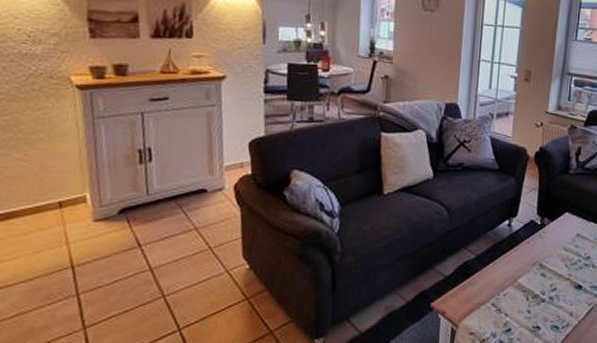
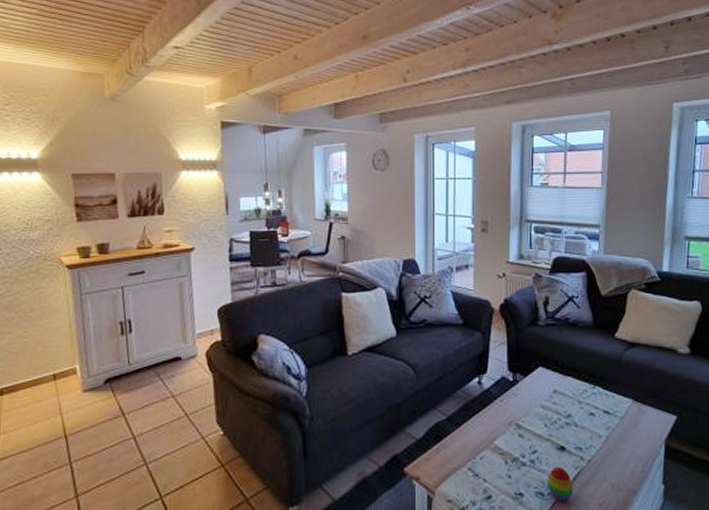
decorative egg: none [563,302,586,334] -> present [547,466,573,502]

